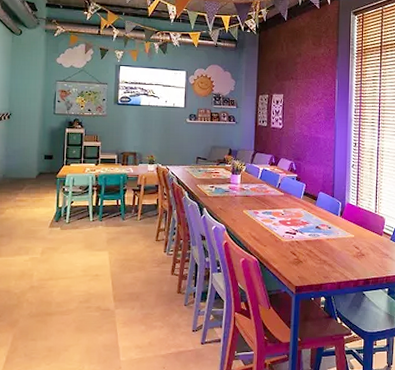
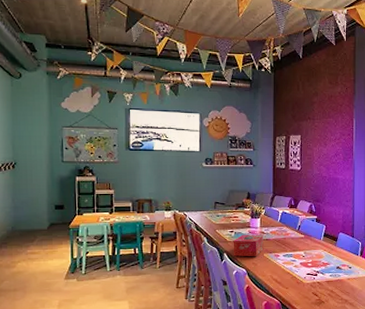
tissue box: none [213,190,244,213] -> present [233,234,264,257]

